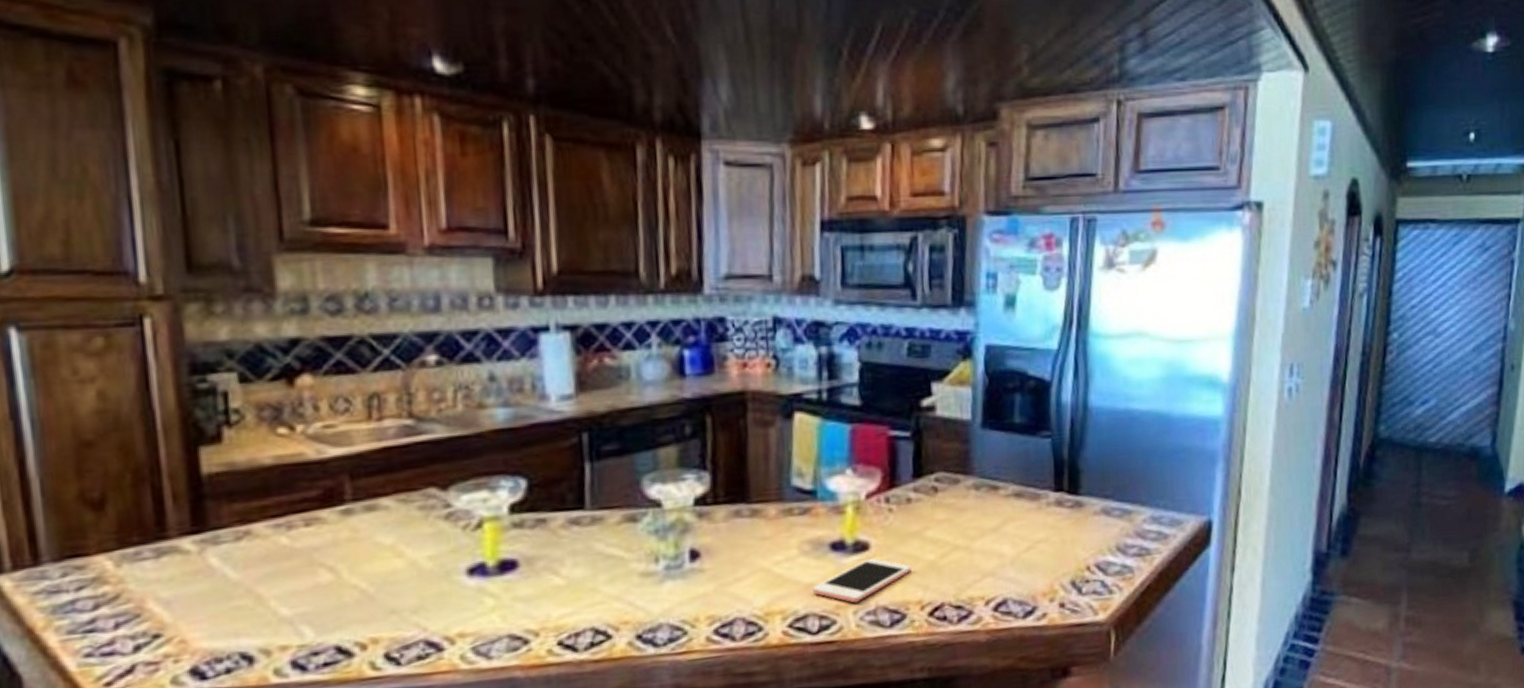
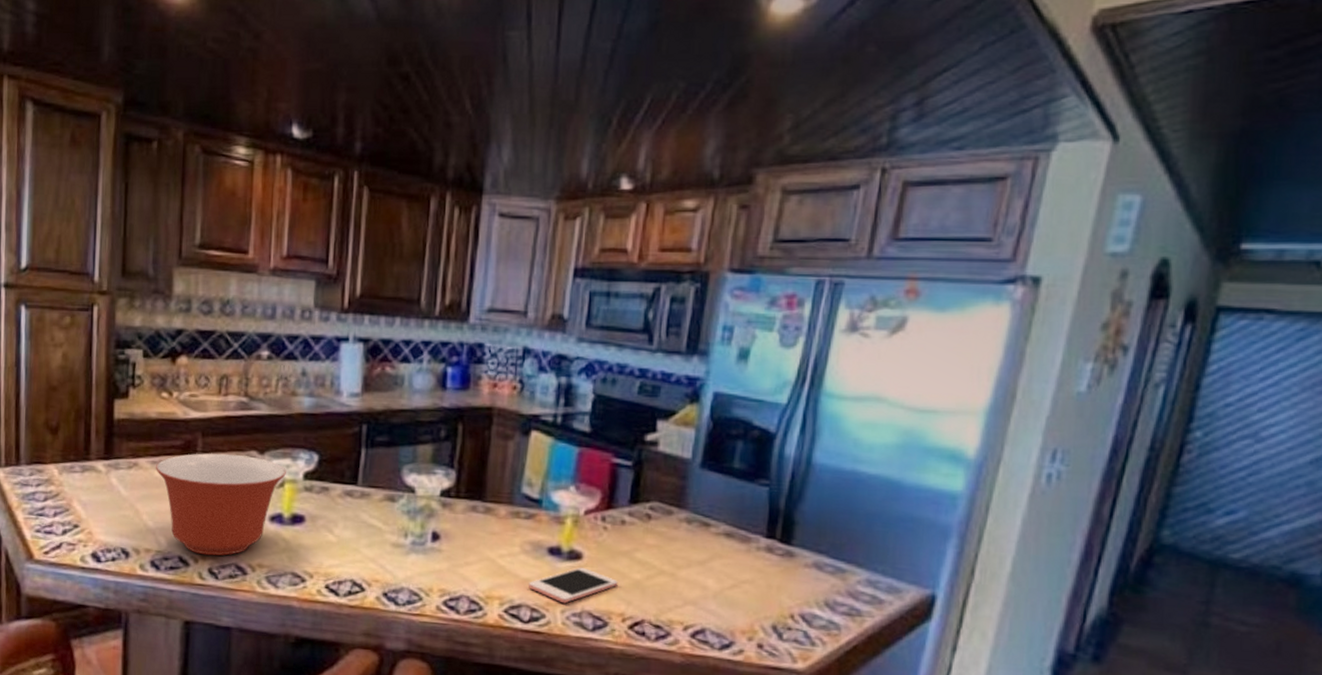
mixing bowl: none [280,495,484,638] -> present [155,453,286,556]

